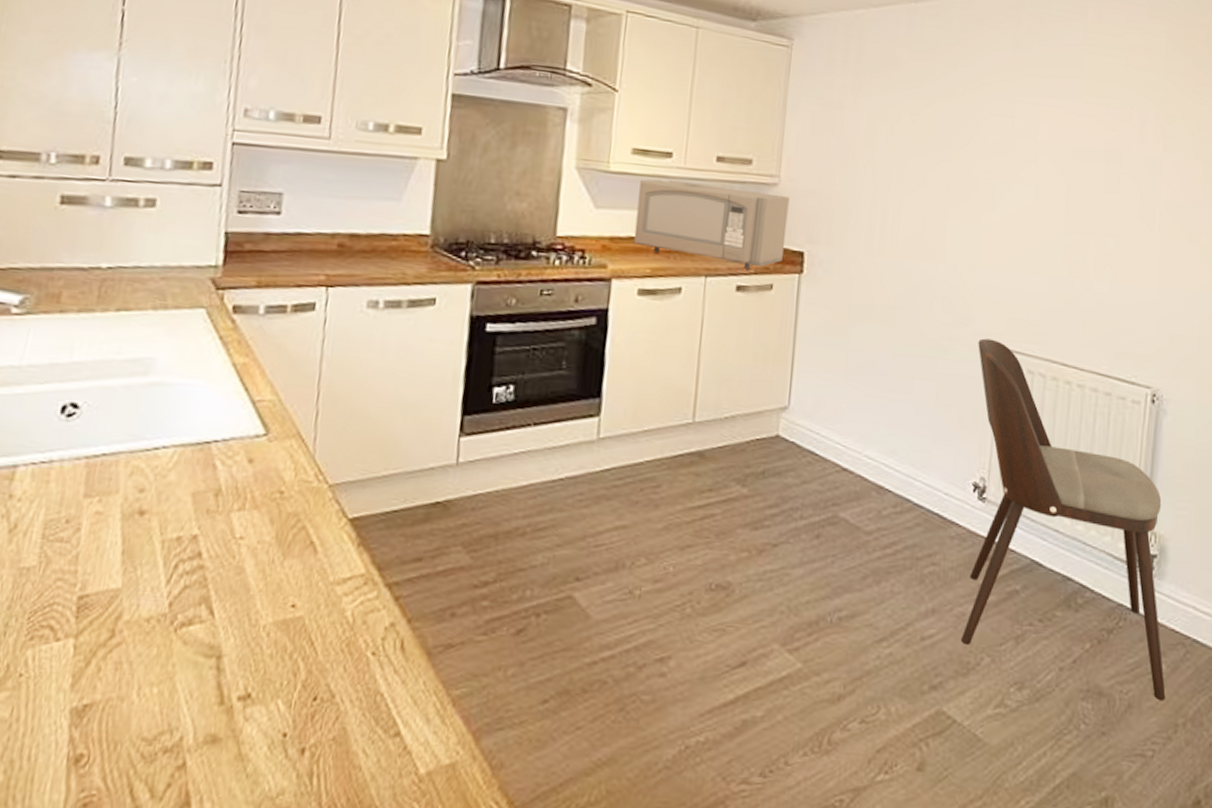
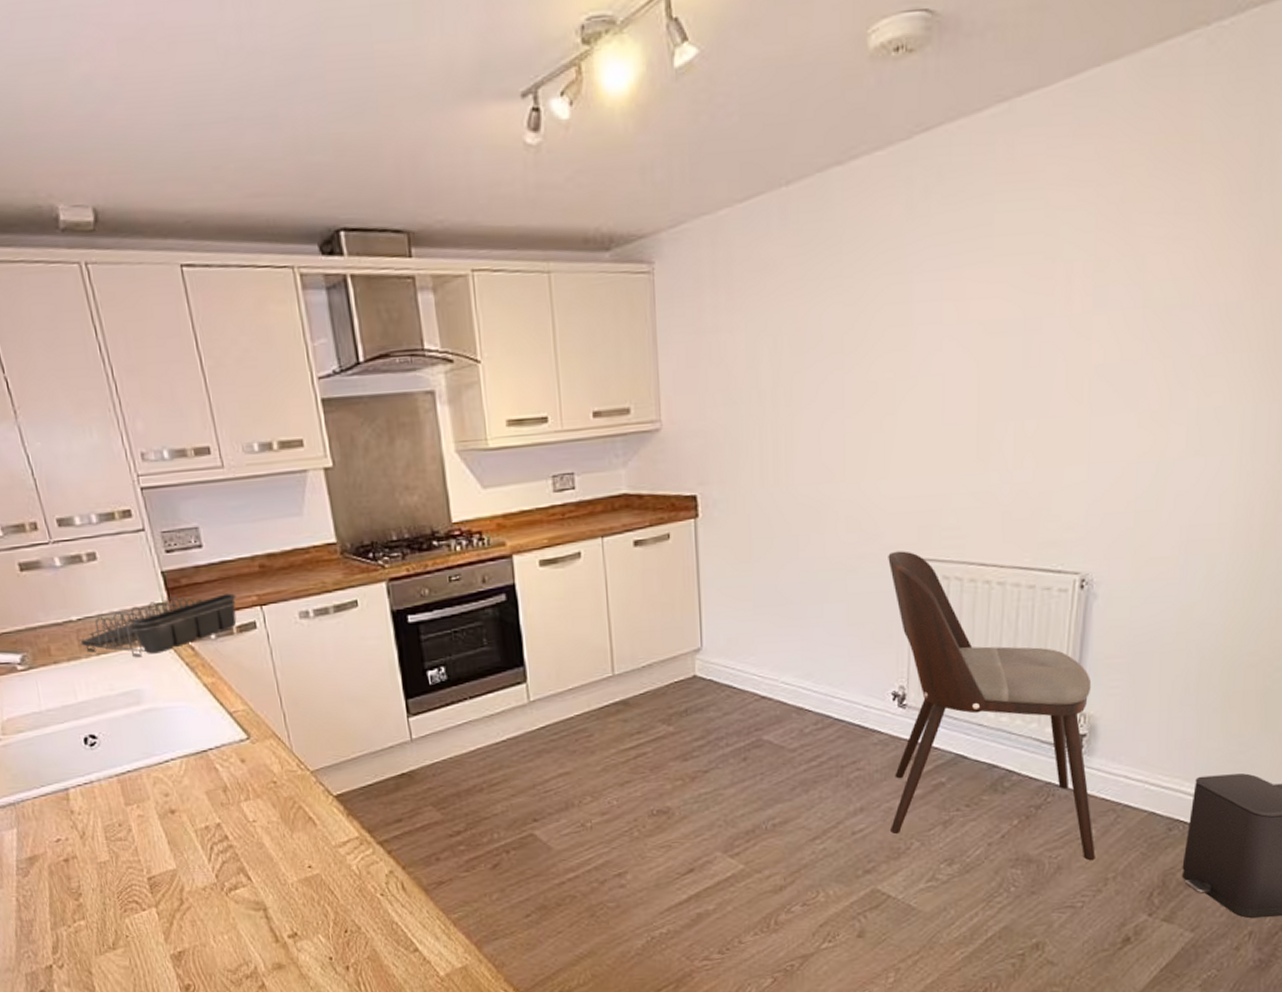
dish rack: none [100,261,303,322] -> present [78,593,237,658]
microwave: present [633,179,790,269] -> none [521,440,677,523]

